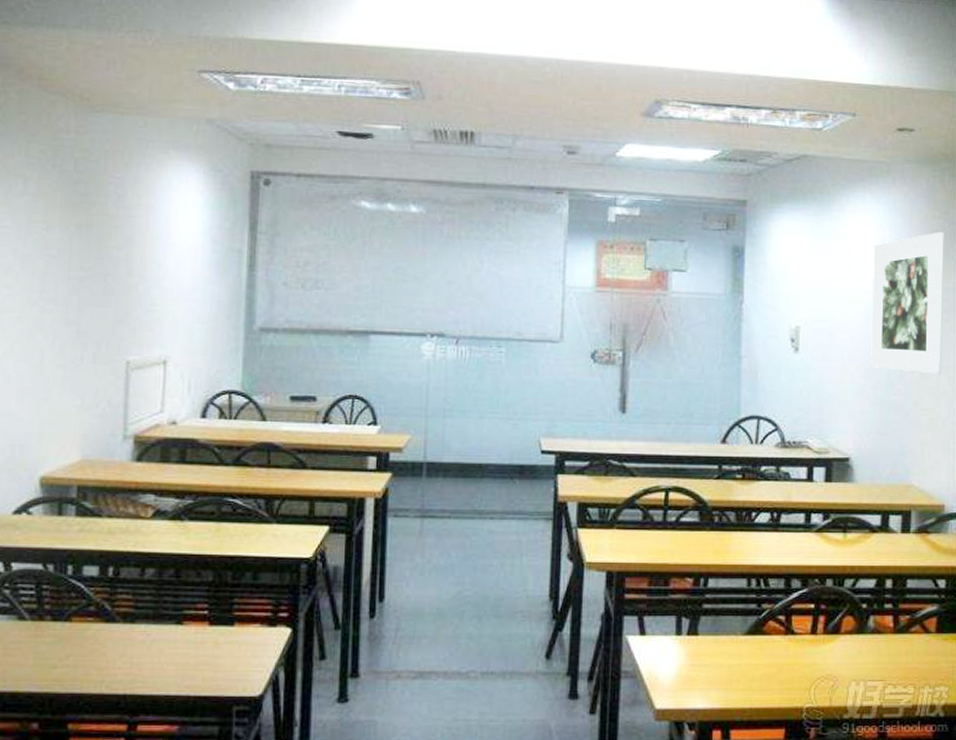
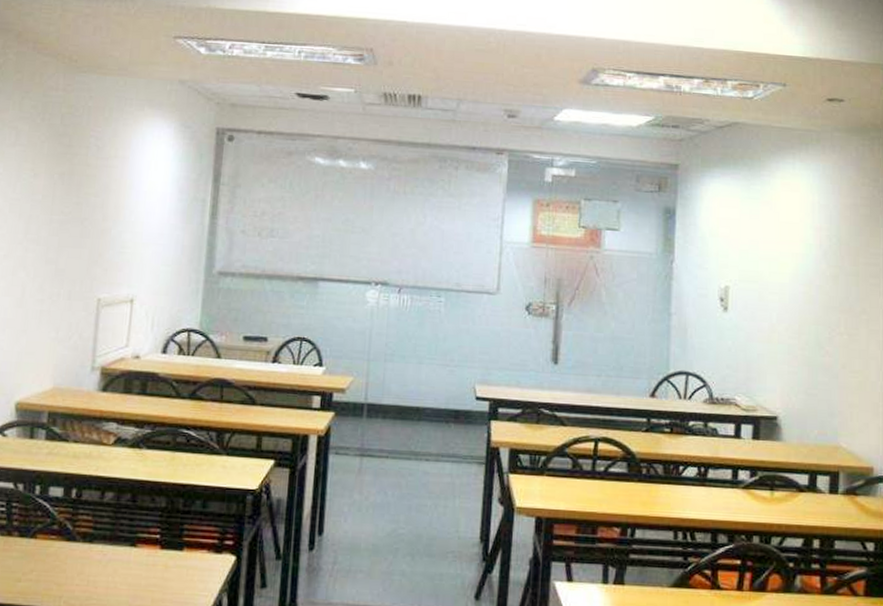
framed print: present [871,231,944,374] -> none [799,198,874,338]

